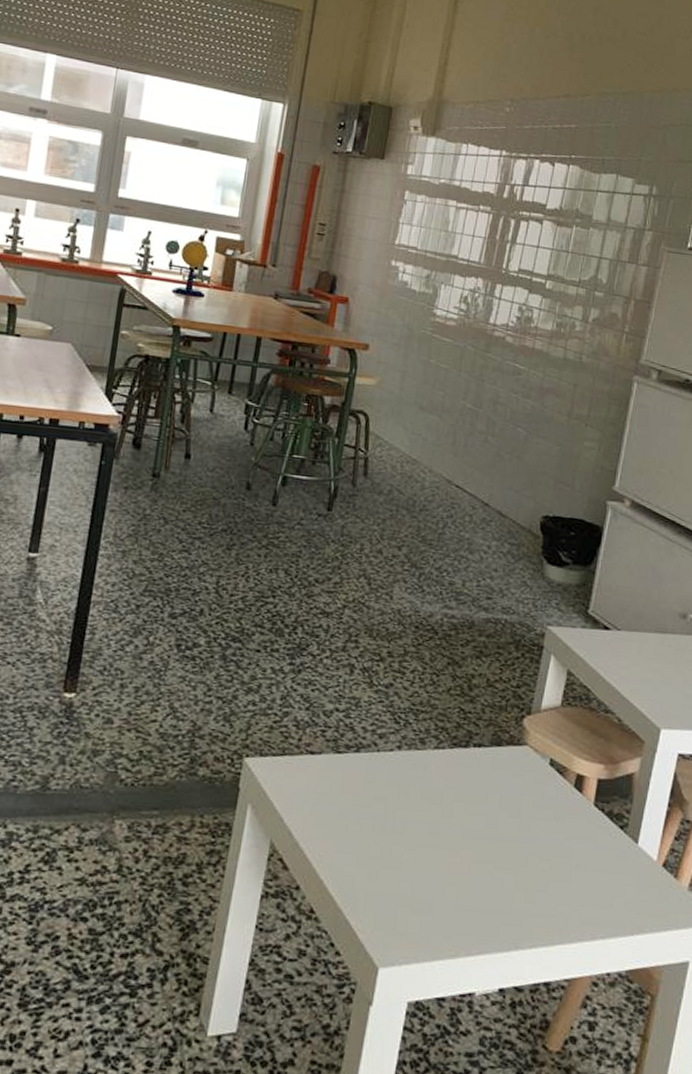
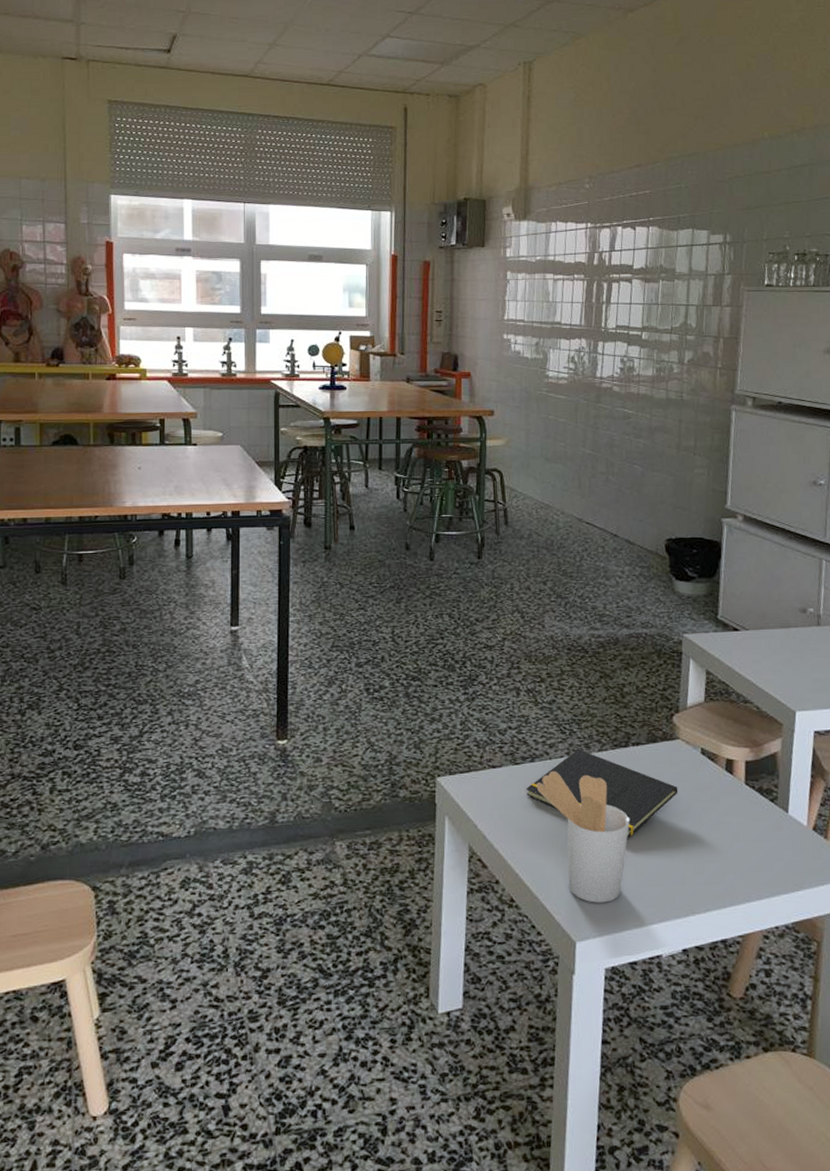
notepad: none [345,744,519,853] -> present [526,749,678,838]
utensil holder: none [357,765,459,925] -> present [536,770,629,903]

